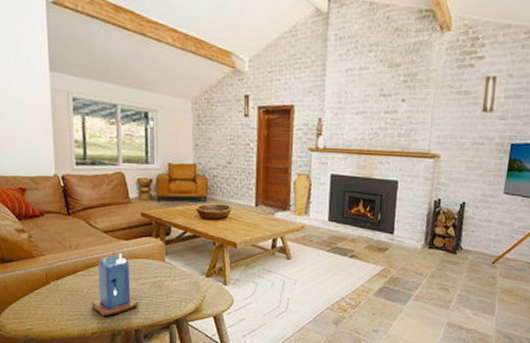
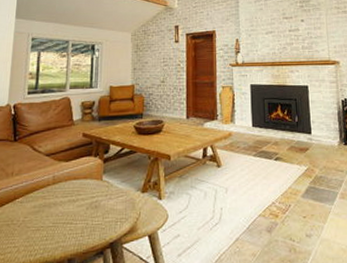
candle: present [91,254,139,316] -> none [26,176,74,246]

